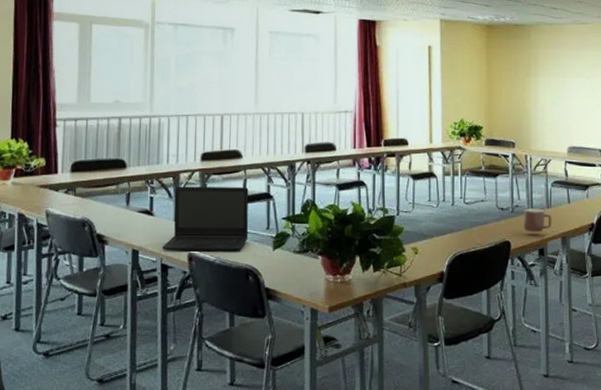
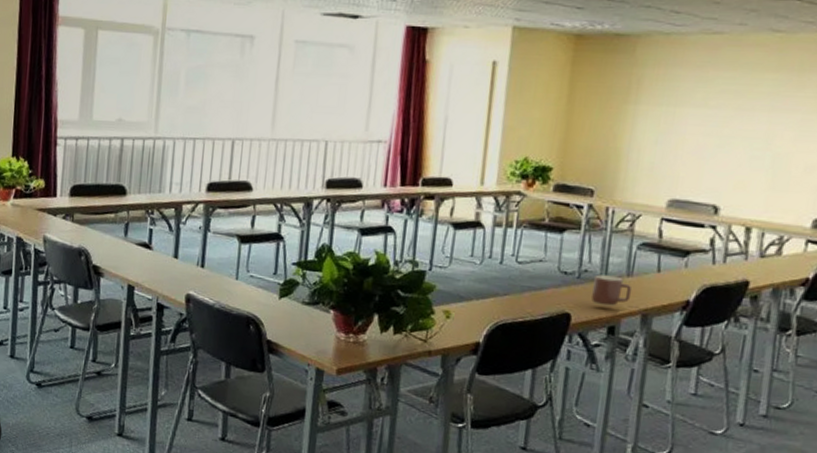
laptop: present [162,186,249,251] -> none [159,218,257,296]

